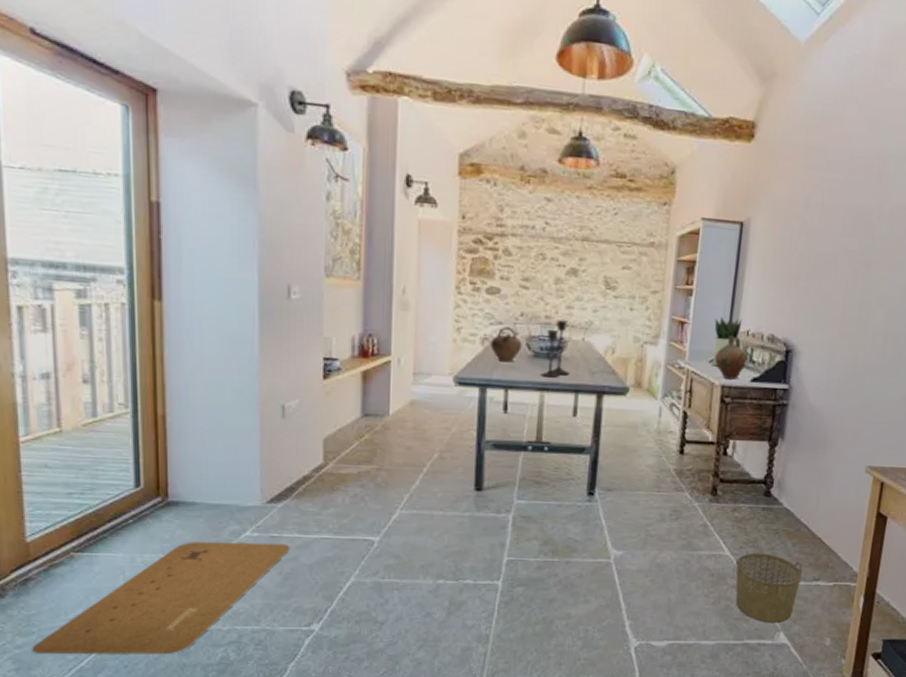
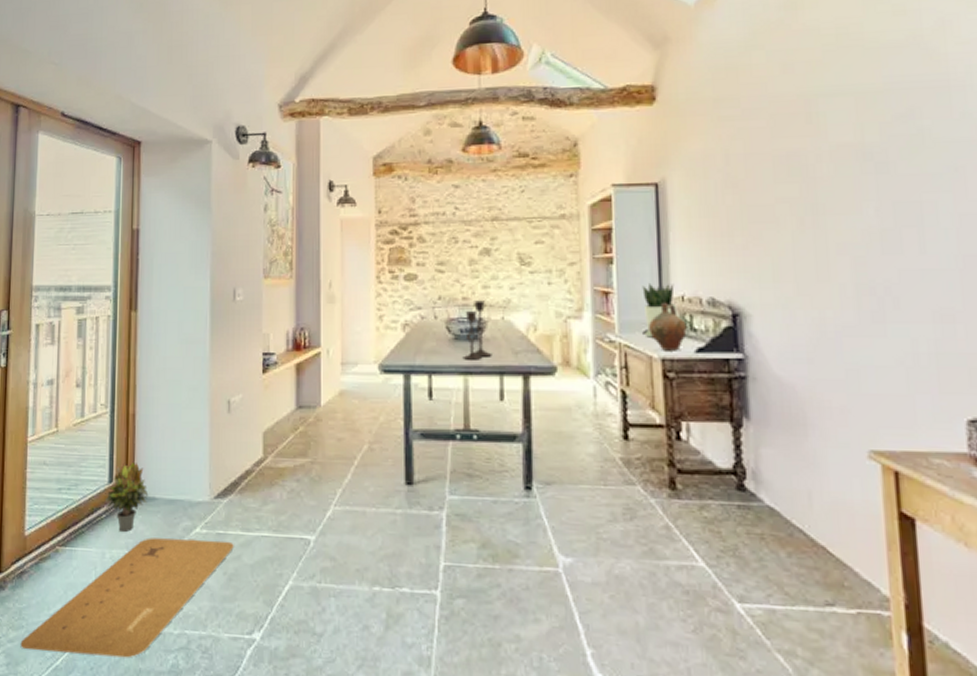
potted plant: none [131,467,187,536] -> present [104,463,149,532]
jug: present [490,327,522,363] -> none [411,311,442,347]
basket: present [735,552,803,624] -> none [714,564,809,664]

